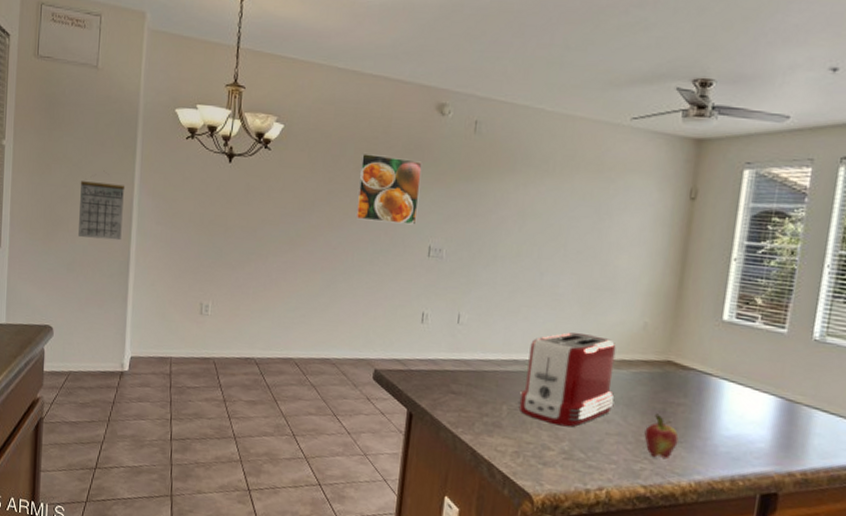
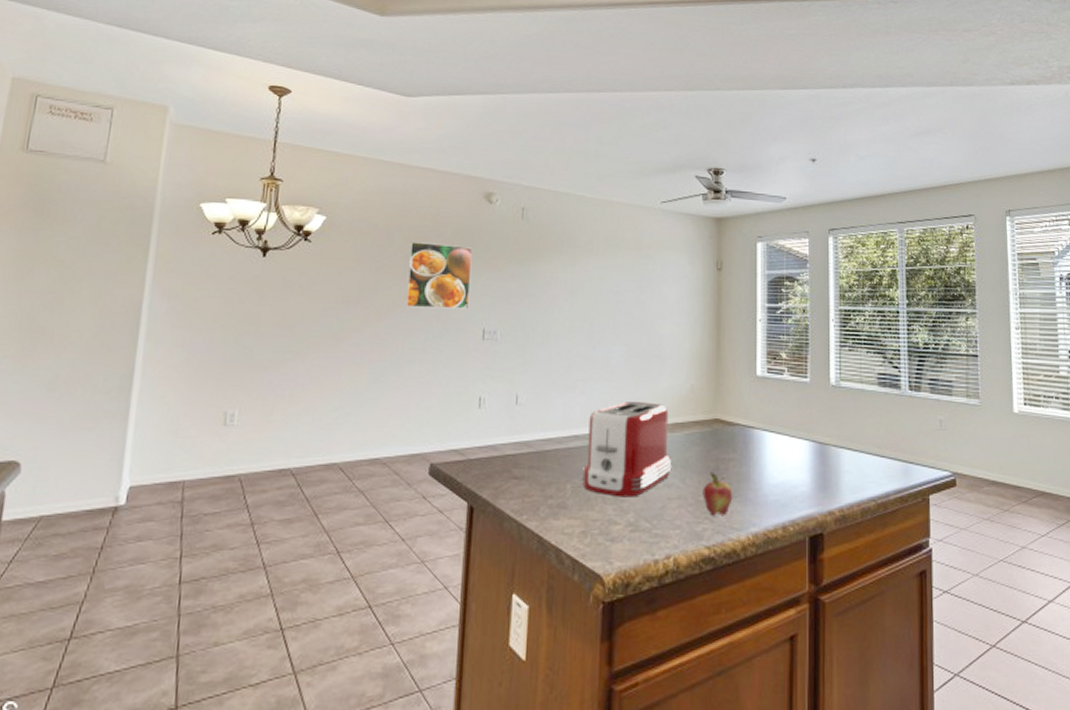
calendar: present [78,170,125,241] -> none [66,272,133,350]

